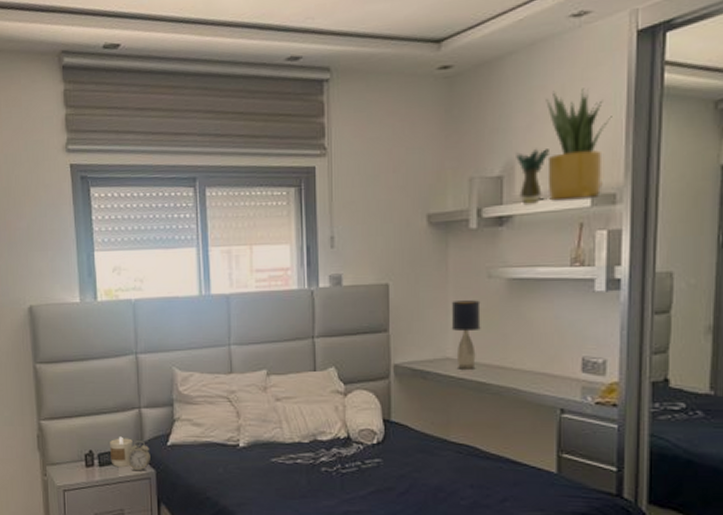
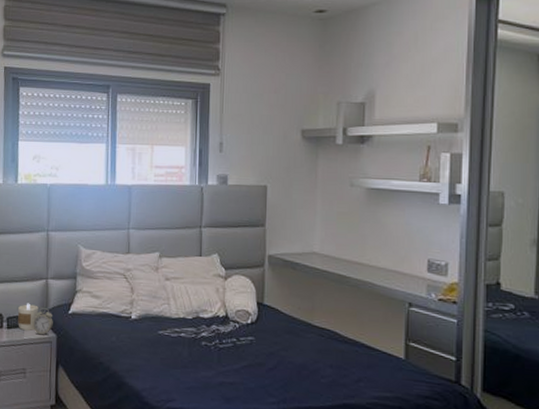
table lamp: present [451,300,481,369] -> none [318,204,344,264]
vase: present [516,148,549,206] -> none [376,82,404,128]
planter: present [546,88,612,202] -> none [402,36,455,128]

